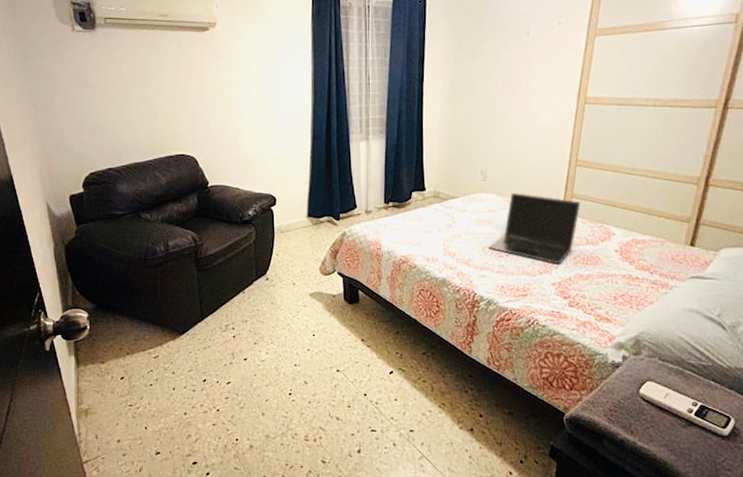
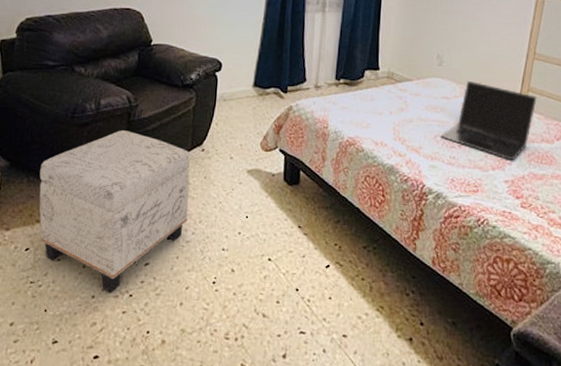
ottoman: none [123,267,260,409] -> present [39,130,190,292]

